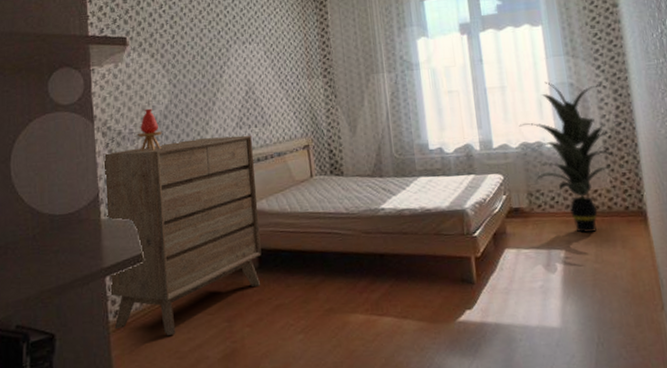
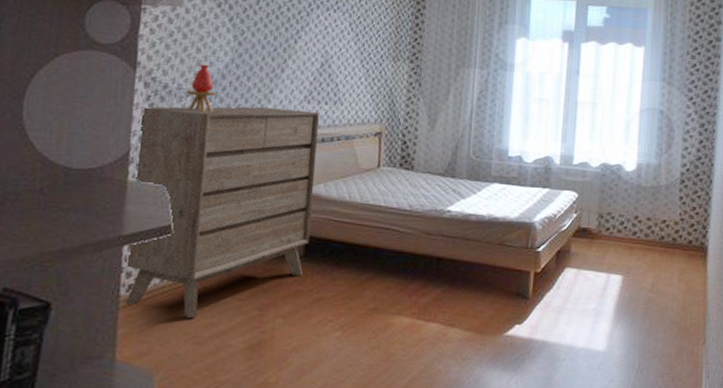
indoor plant: present [519,81,617,233] -> none [603,105,694,261]

